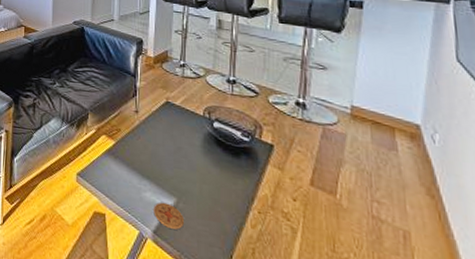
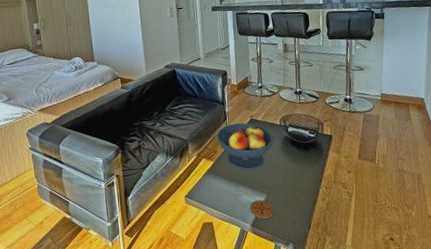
fruit bowl: none [122,102,193,164] -> present [216,123,274,171]

